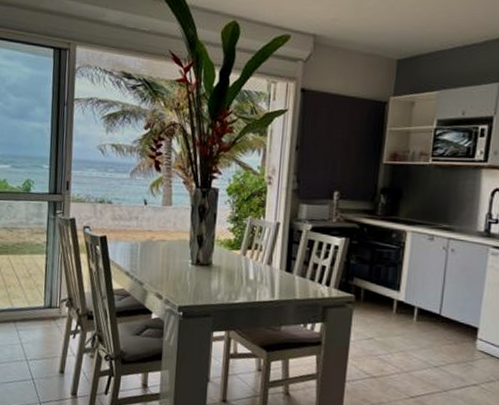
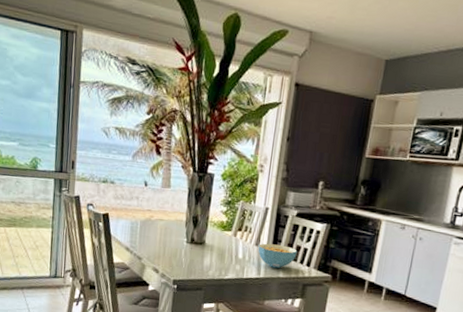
cereal bowl: none [270,262,315,290] -> present [258,243,298,269]

